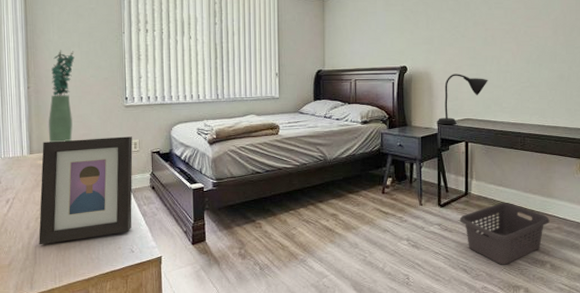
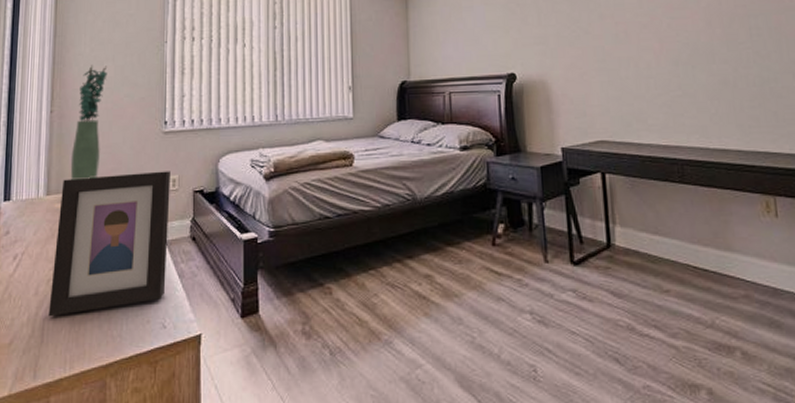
desk lamp: present [436,74,488,125] -> none [559,81,625,150]
laundry basket: present [459,202,550,265] -> none [601,257,733,352]

